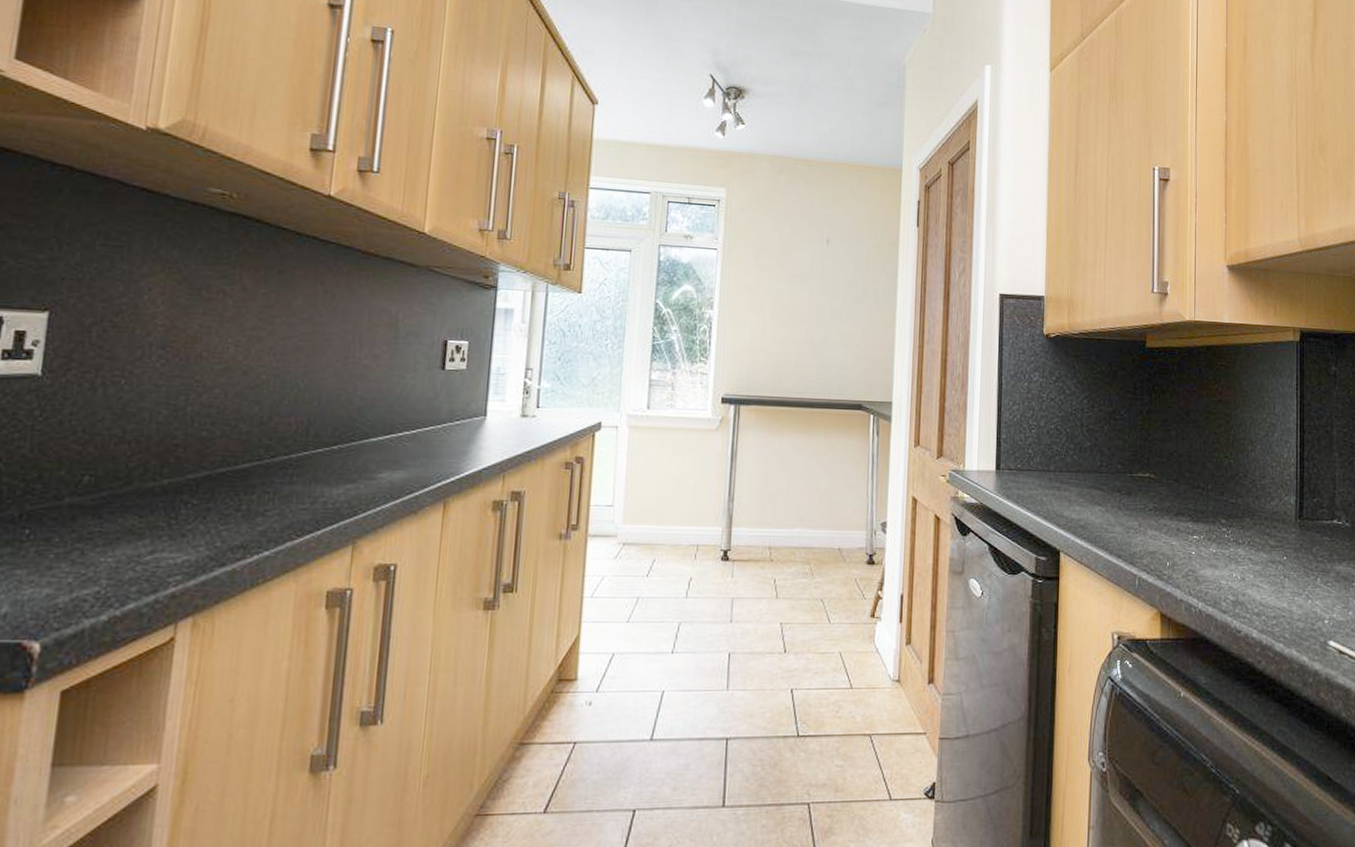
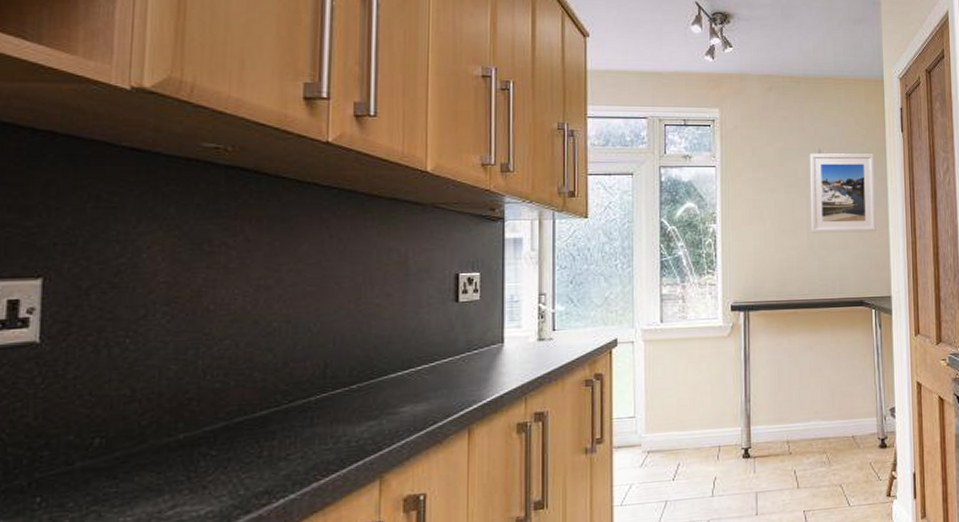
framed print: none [813,242,885,332] -> present [810,153,876,233]

